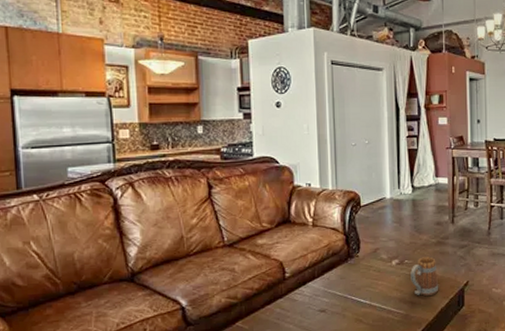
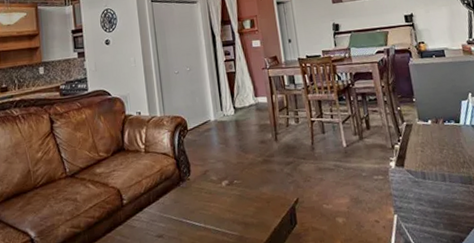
mug: present [410,257,439,296] -> none [240,175,270,216]

